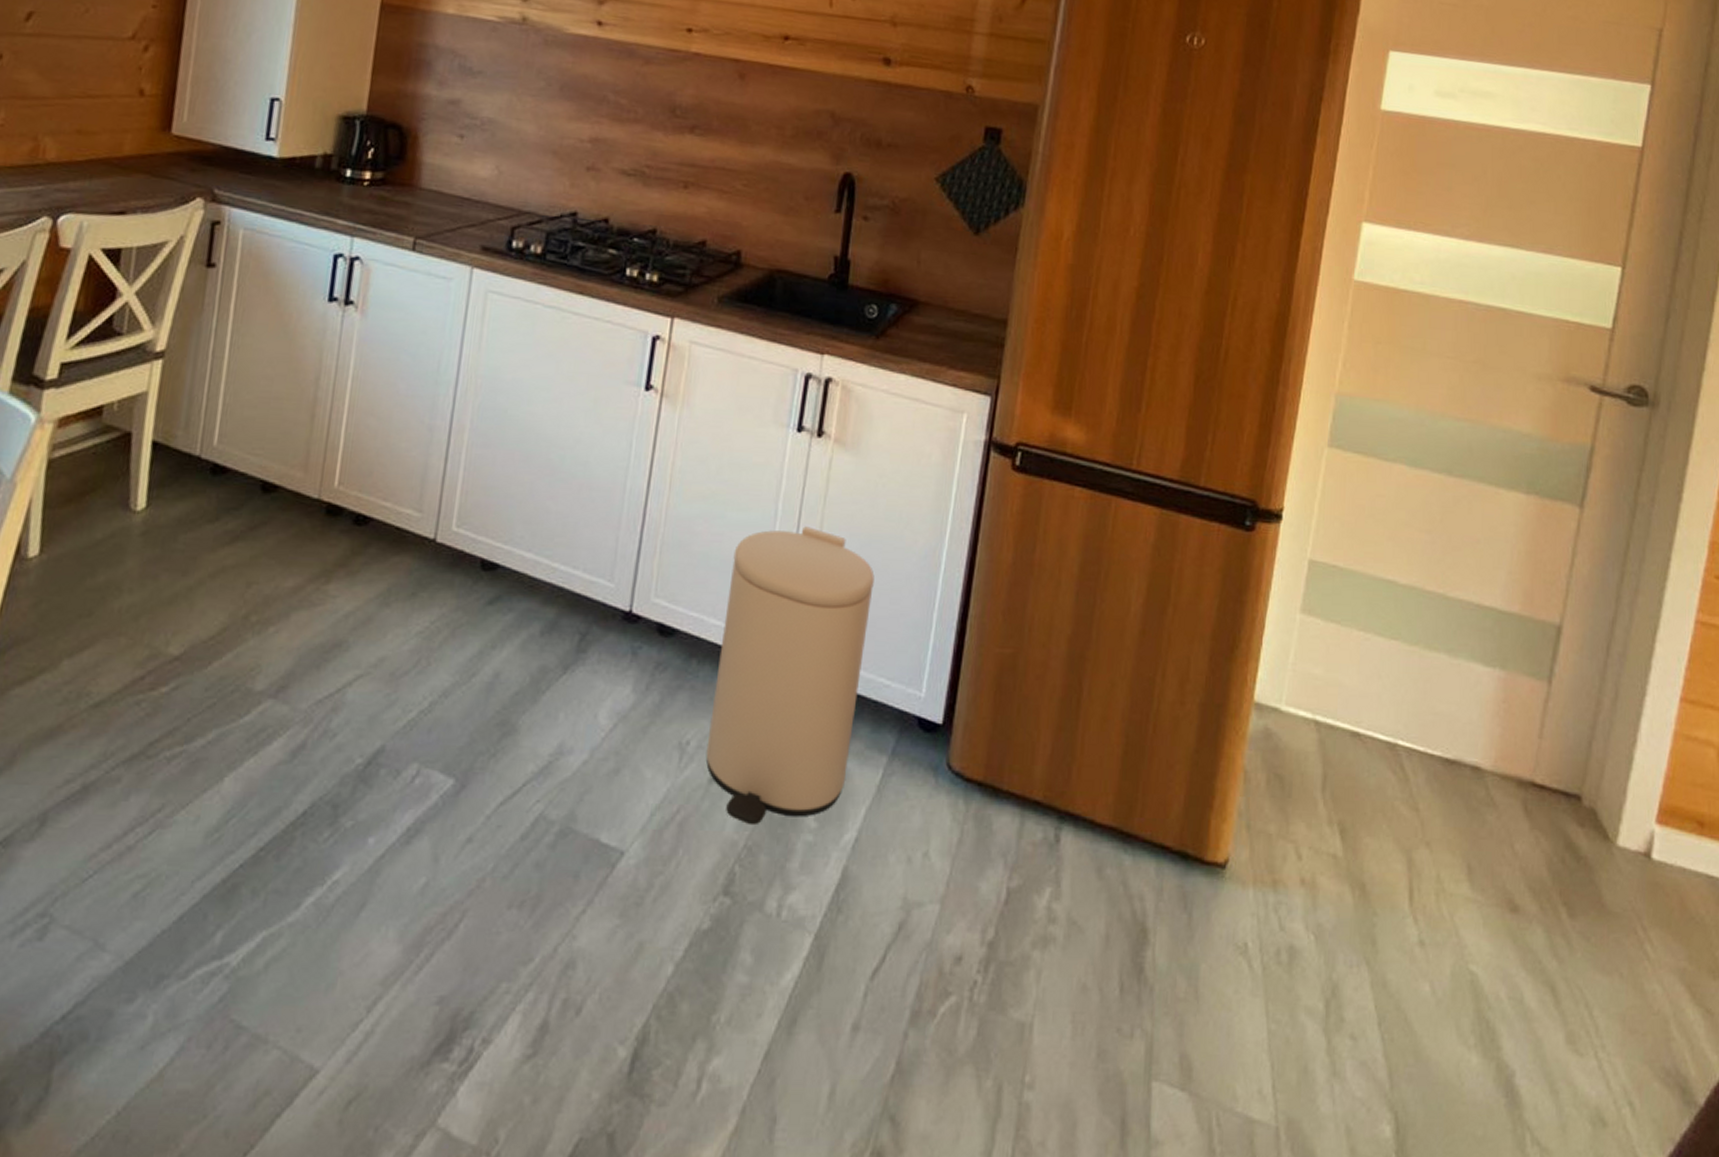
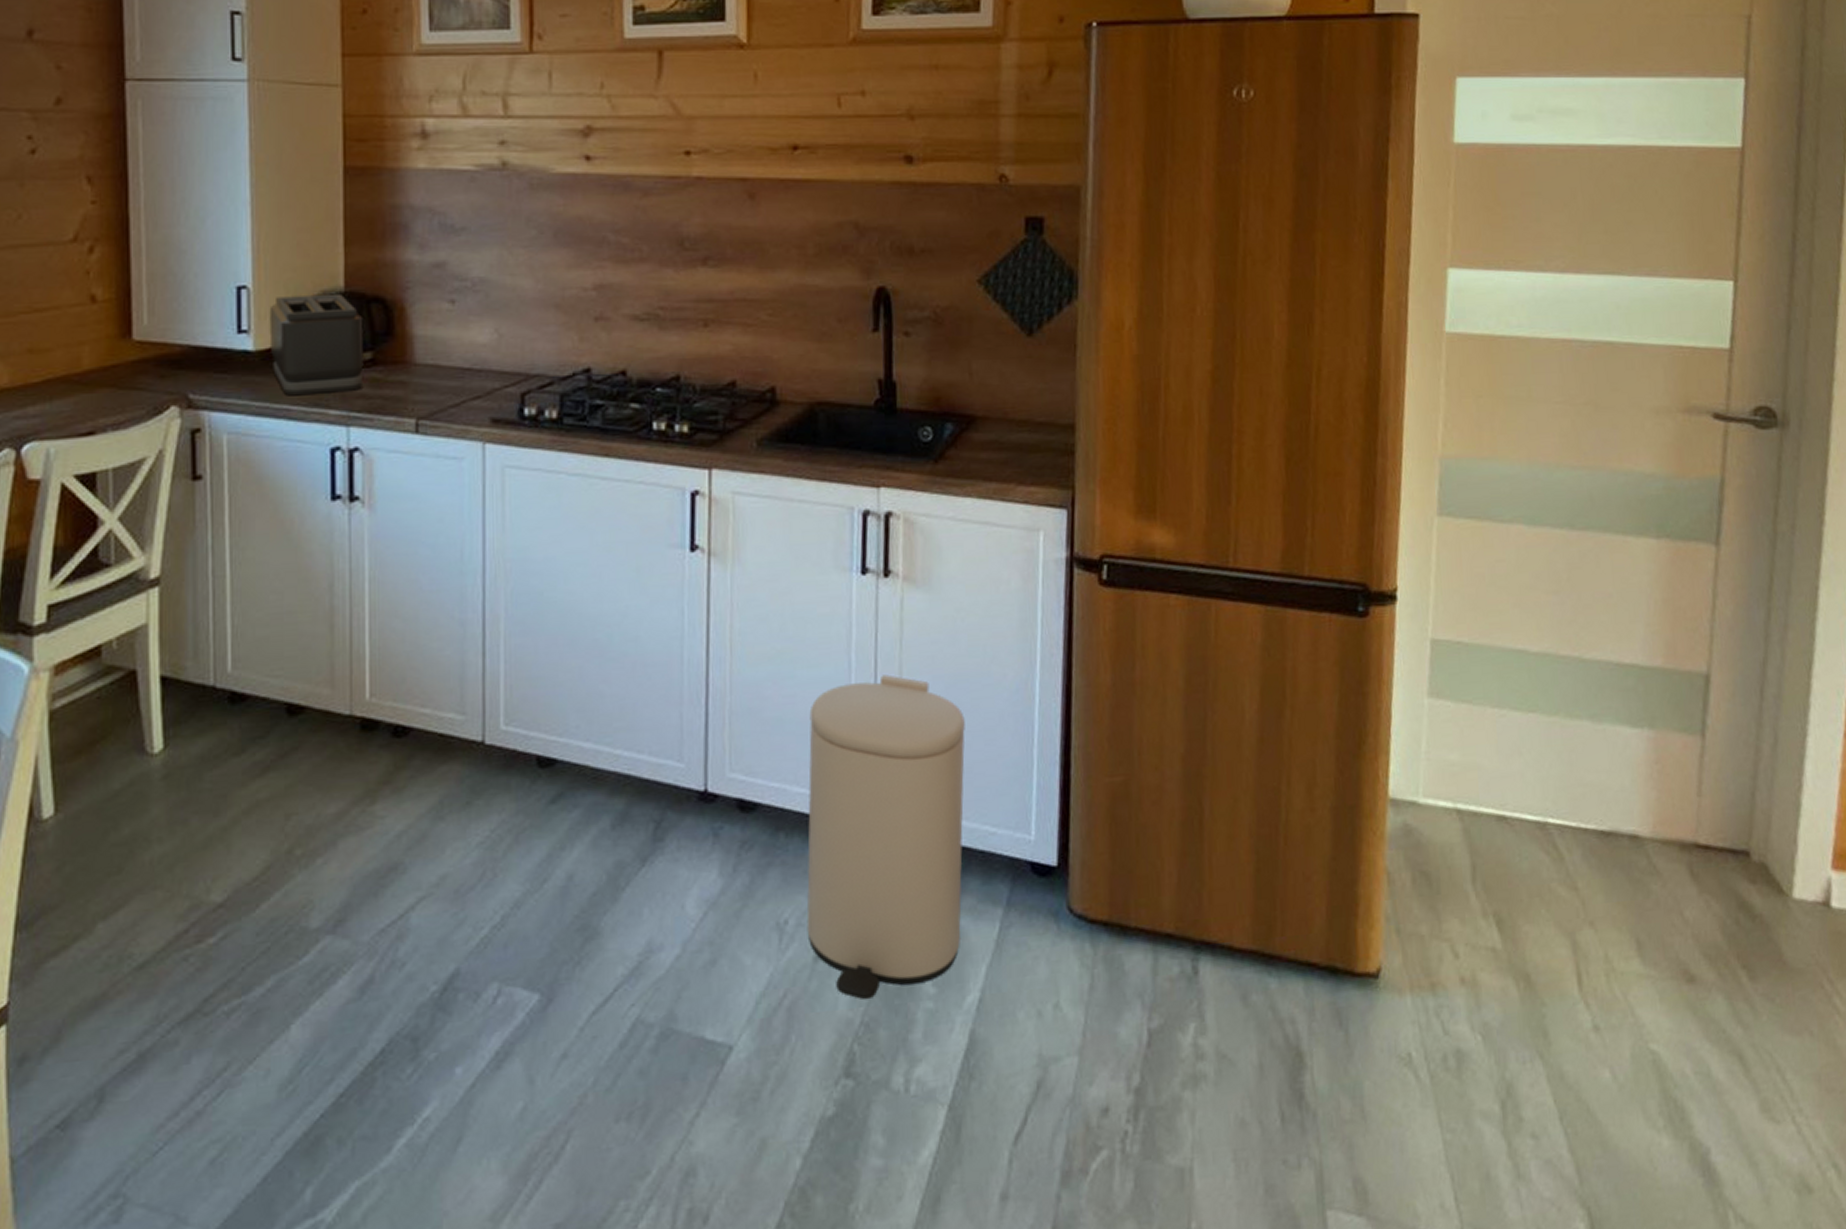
toaster: none [292,112,380,206] -> present [269,293,364,396]

